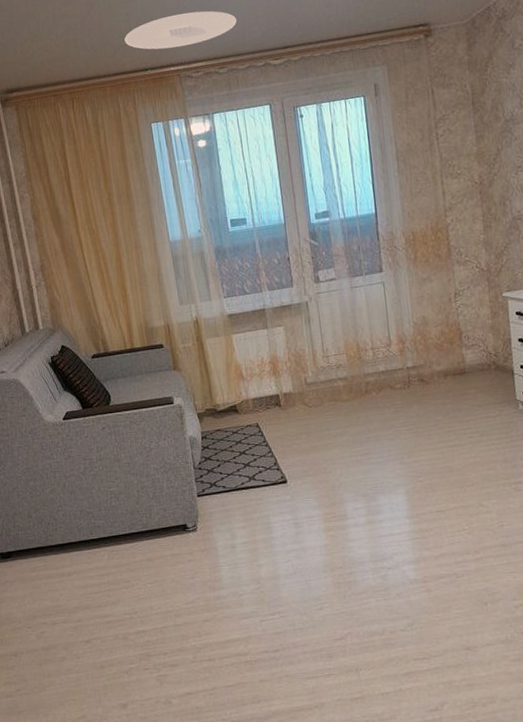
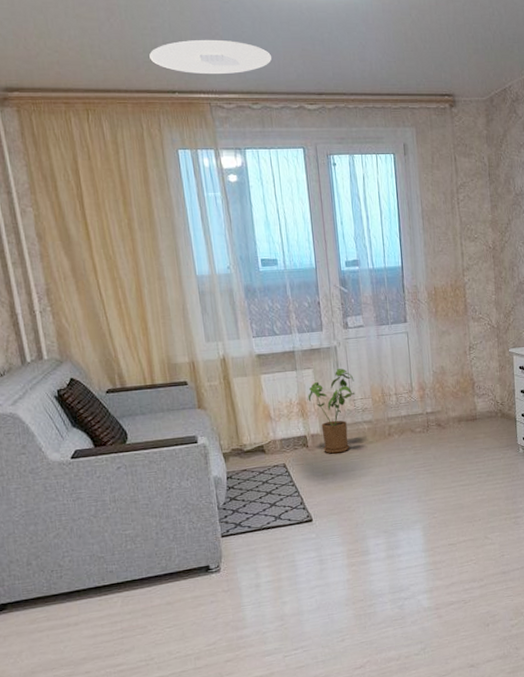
house plant: none [279,324,328,413] -> present [308,369,354,454]

